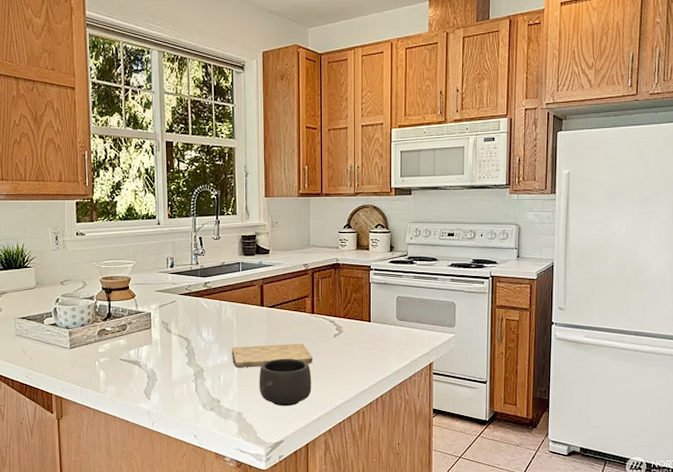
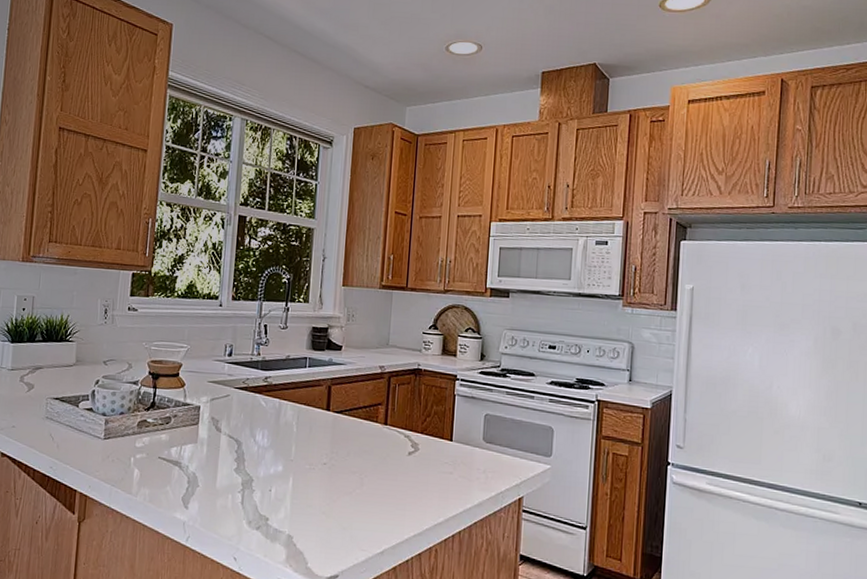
cutting board: present [232,344,312,367] -> none [287,455,381,484]
mug: present [259,358,312,406] -> none [315,474,378,534]

